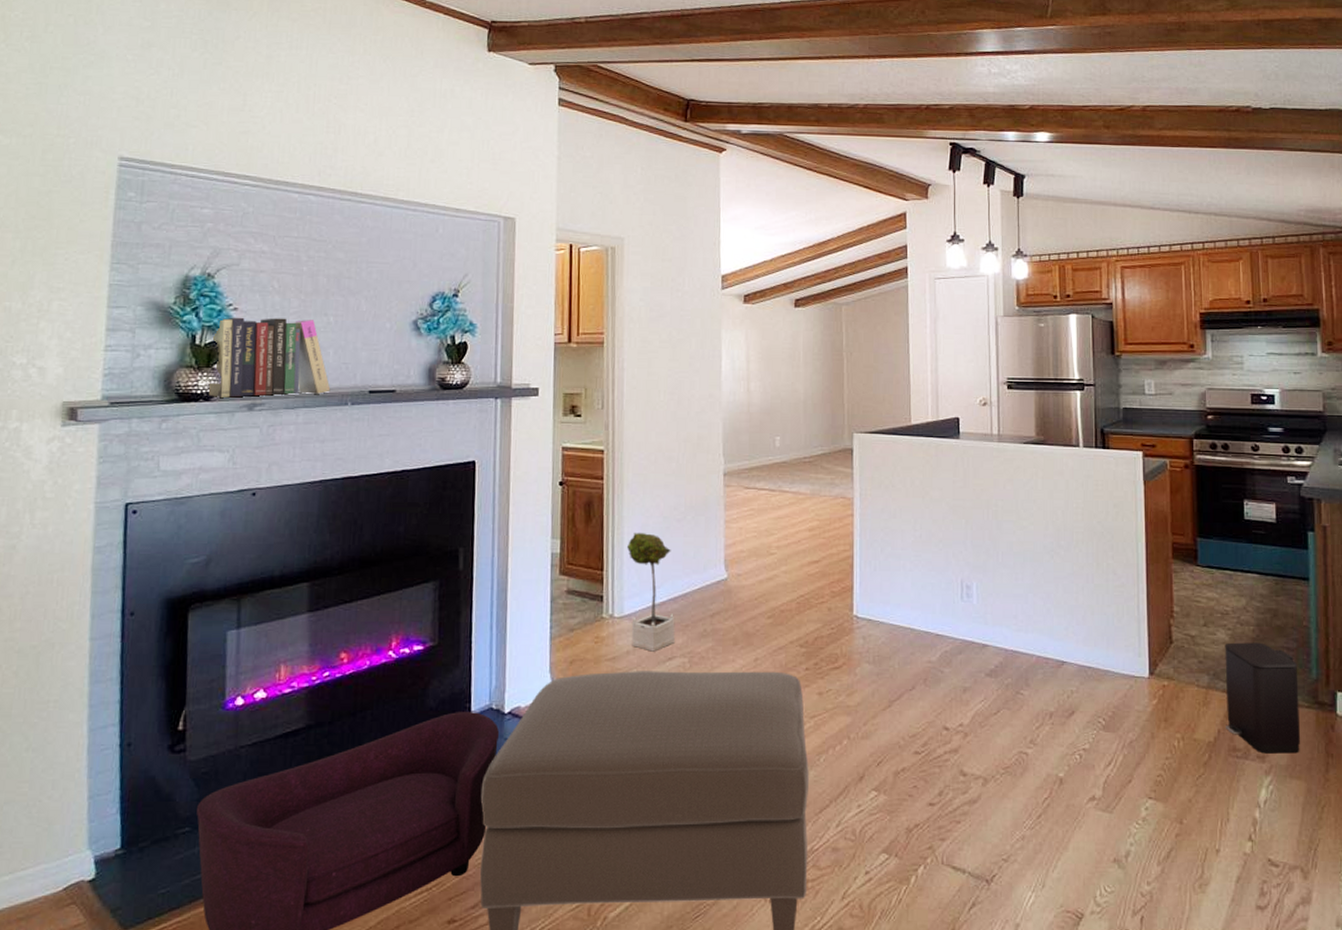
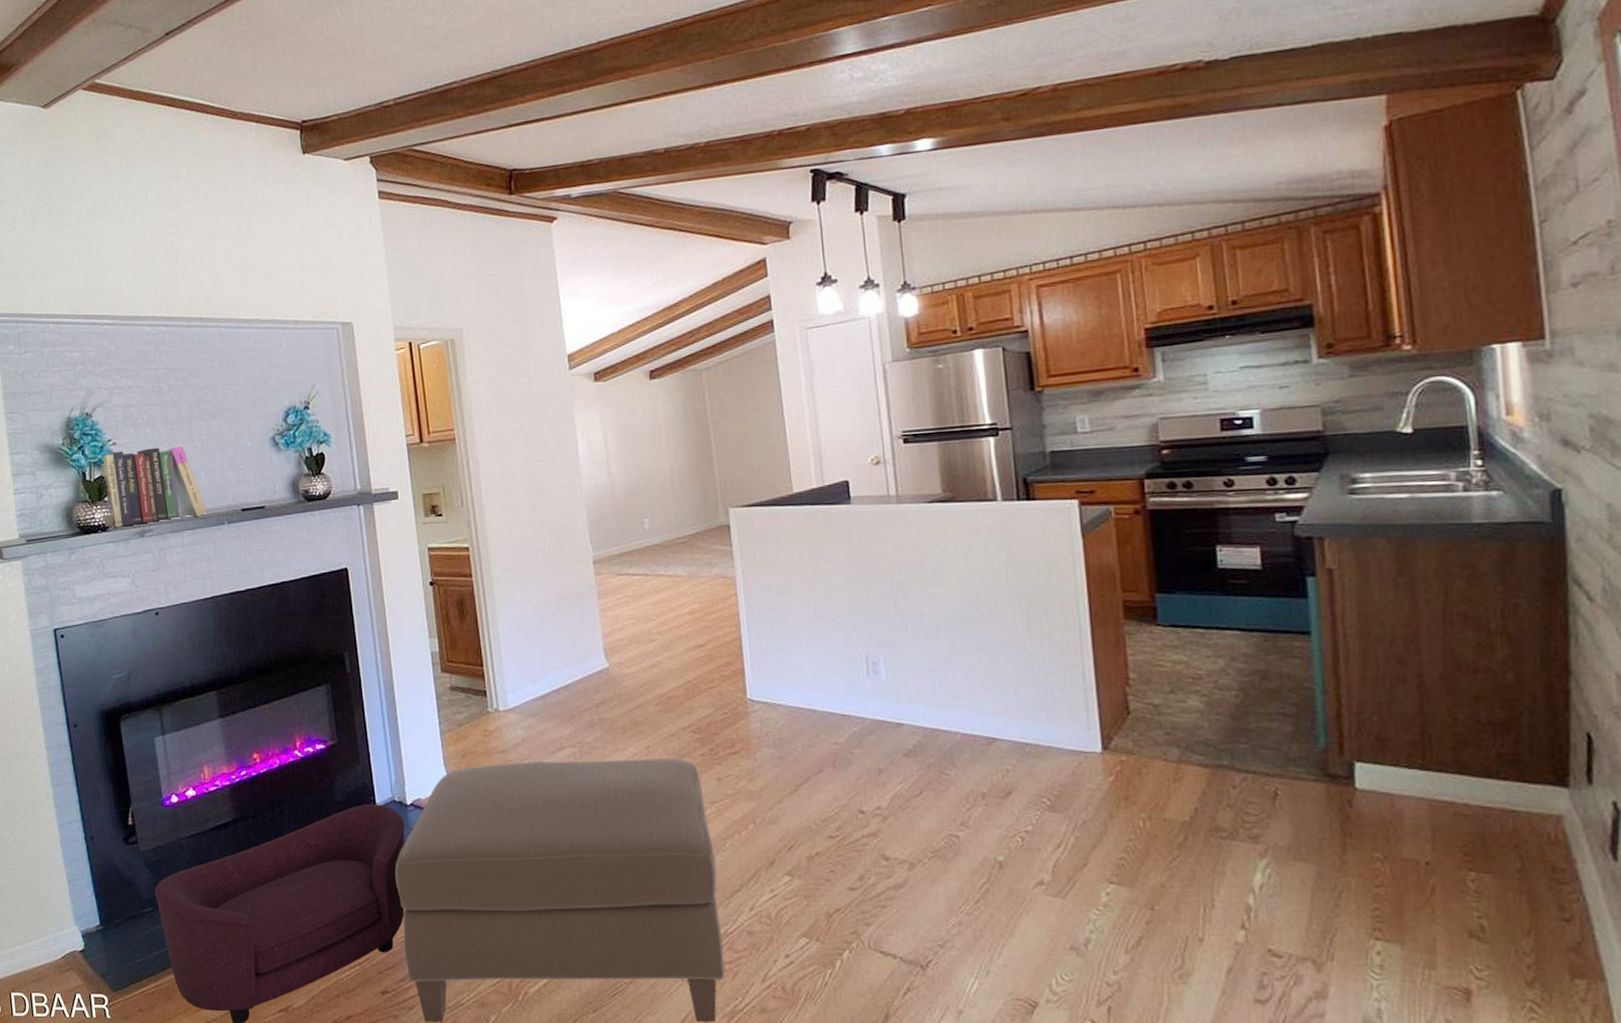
potted tree: present [626,532,675,652] -> none [503,626,562,743]
pedal bin: present [1225,642,1301,754] -> none [1198,709,1307,834]

